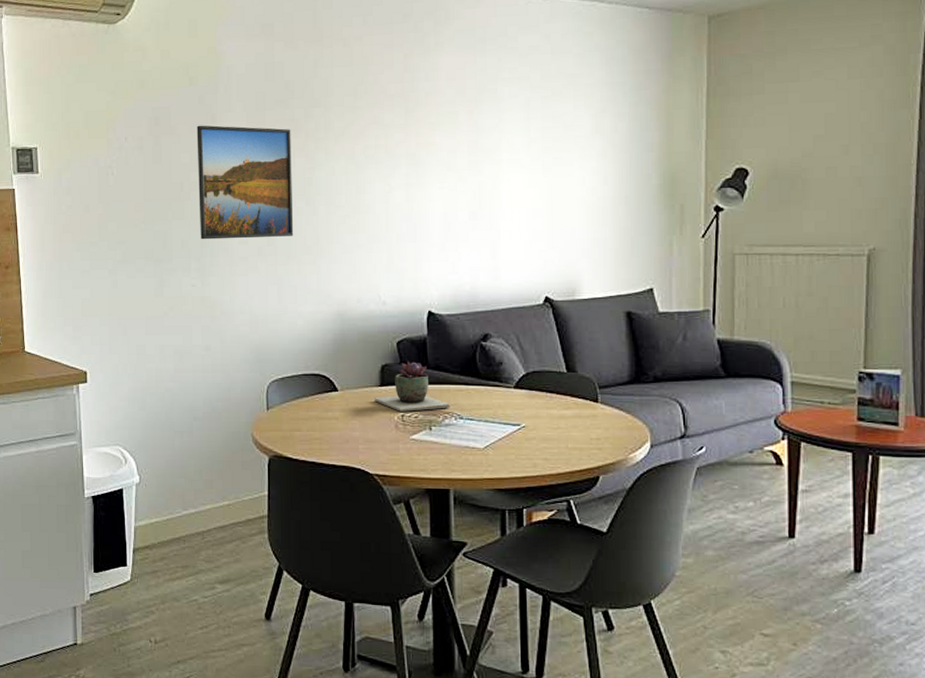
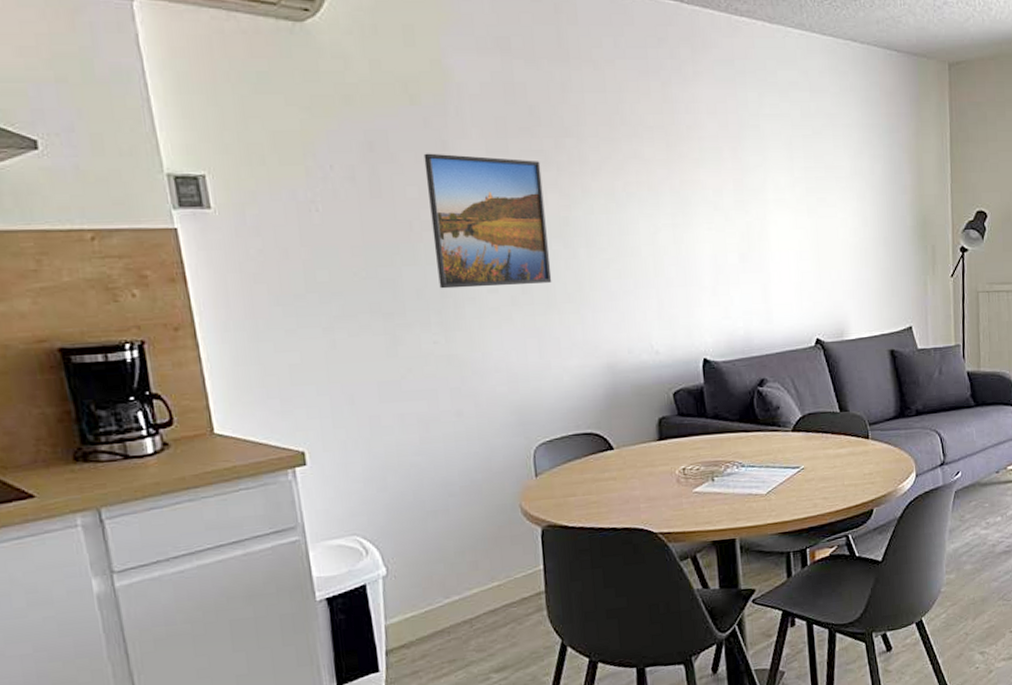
succulent plant: present [375,362,451,412] -> none [654,412,732,465]

